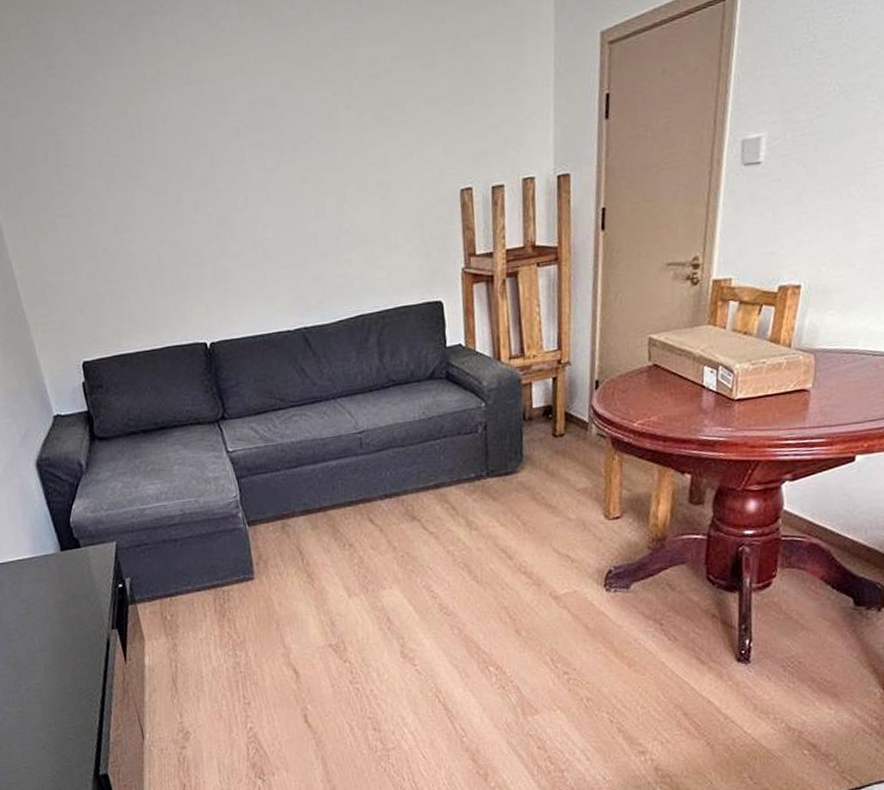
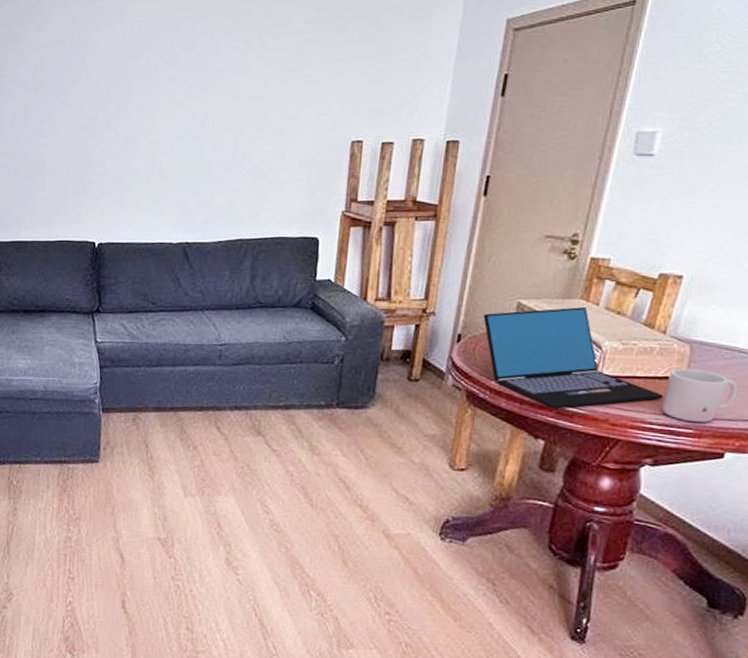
laptop: none [617,333,795,441] -> present [483,307,664,409]
mug: none [795,377,862,432] -> present [662,368,738,424]

